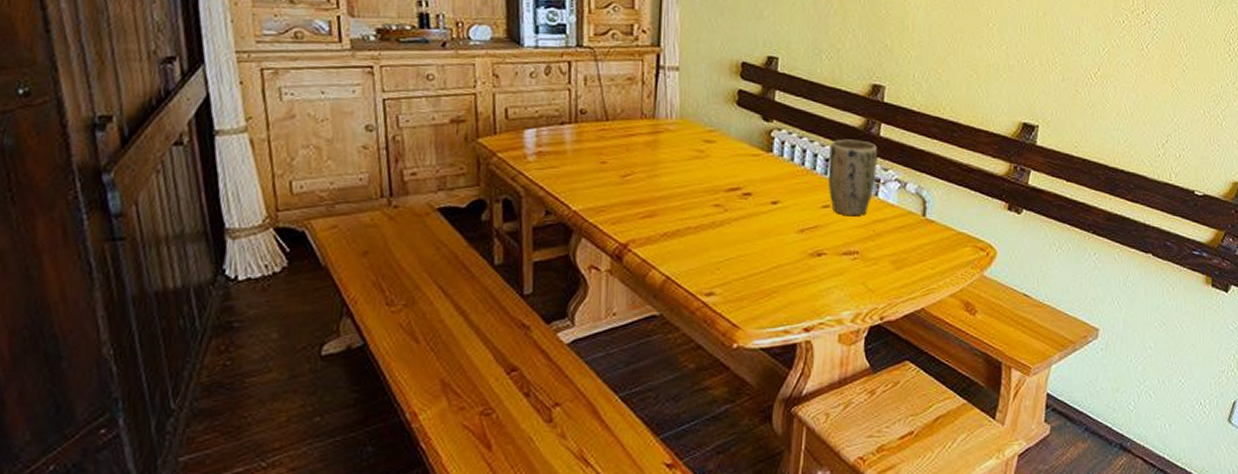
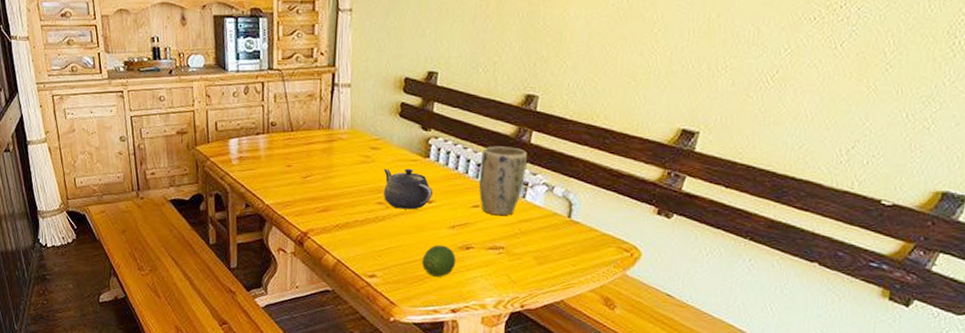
teapot: none [719,164,777,212] -> present [383,168,433,210]
fruit: none [768,252,807,290] -> present [422,245,457,277]

